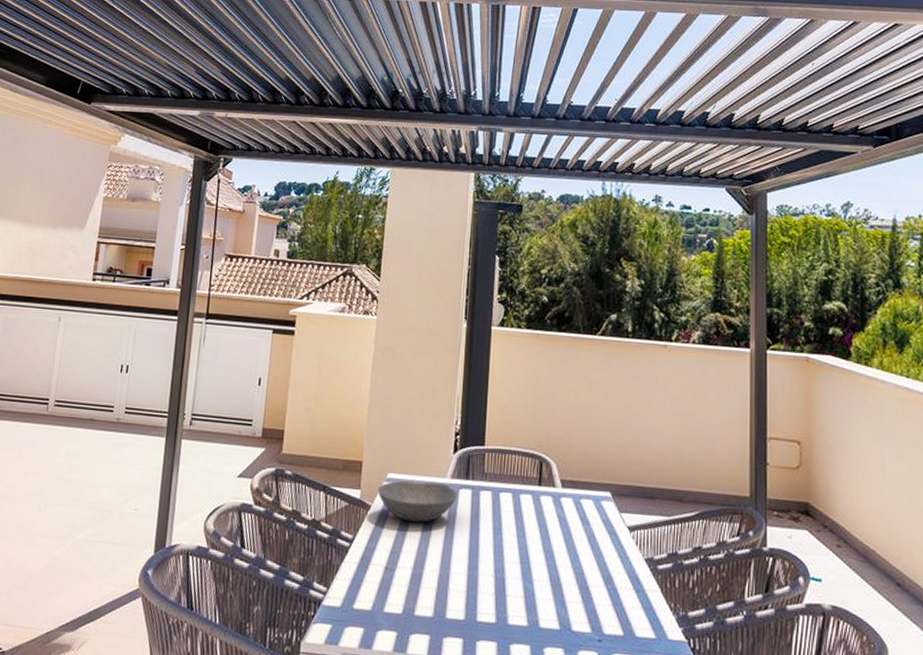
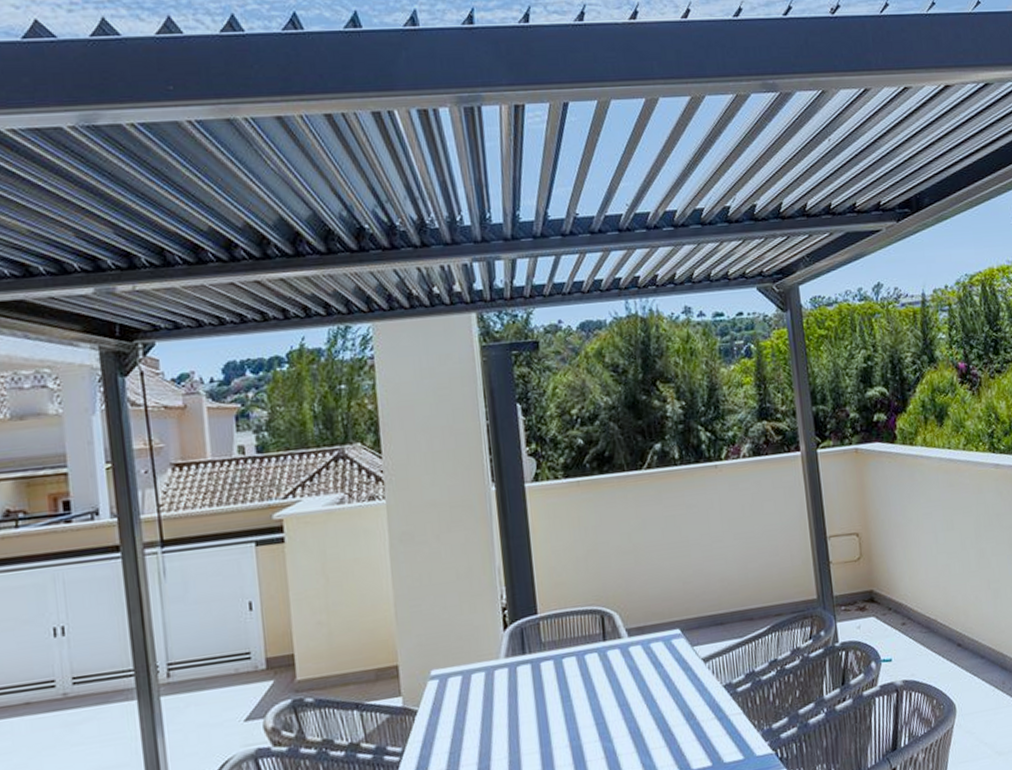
bowl: present [378,480,458,522] -> none [422,665,516,716]

